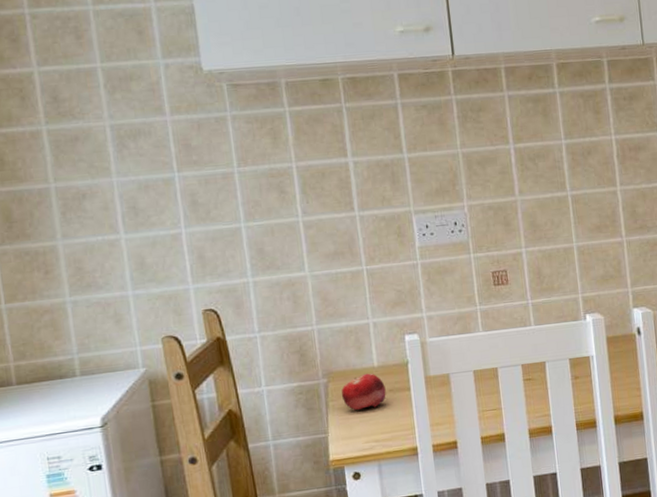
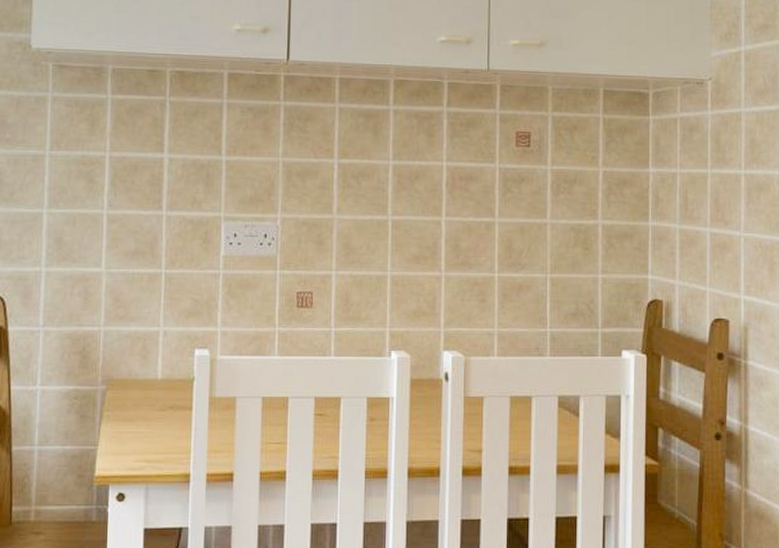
fruit: present [341,373,386,410] -> none [118,385,166,424]

